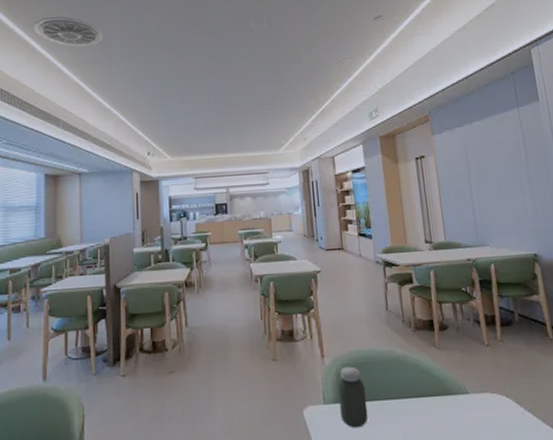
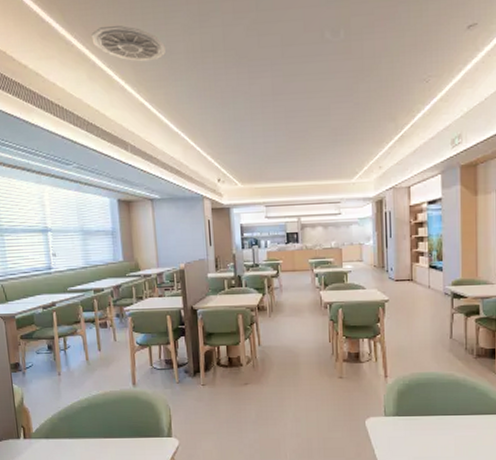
jar: present [338,366,368,428] -> none [398,386,425,437]

